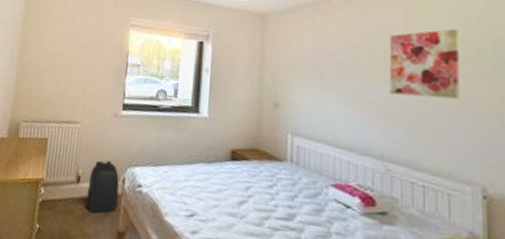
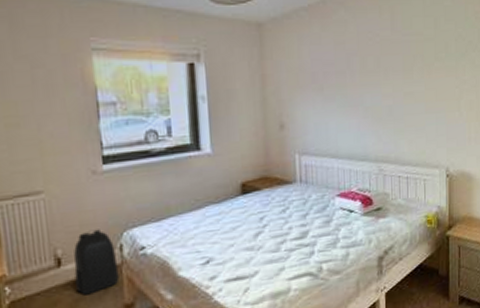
wall art: present [389,28,460,99] -> none [380,27,433,98]

